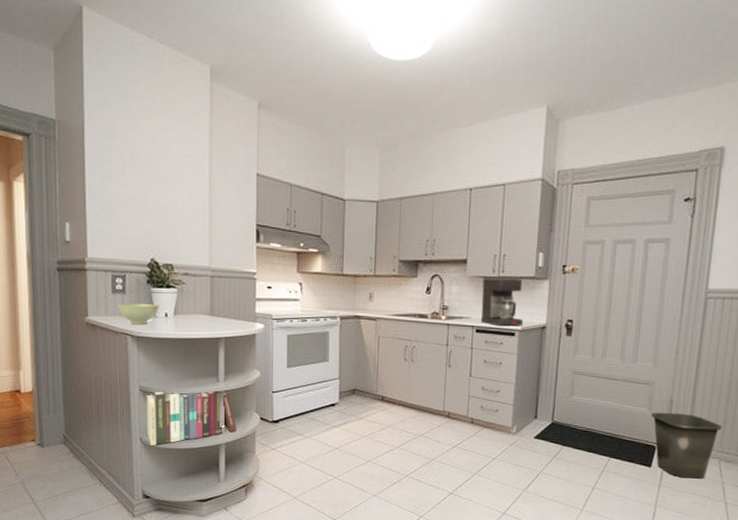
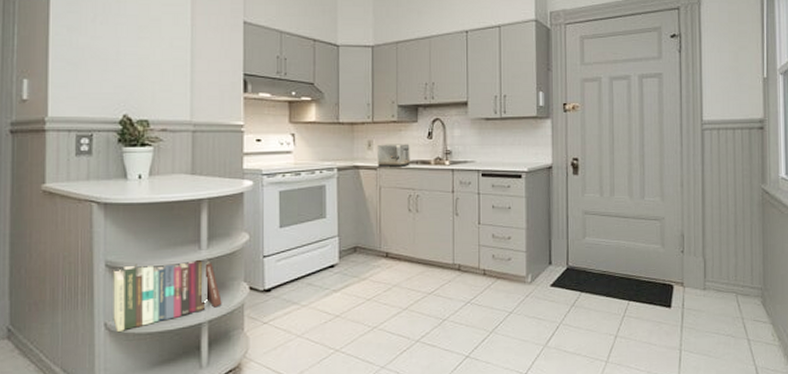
bowl: present [117,303,160,325] -> none [81,166,132,190]
toaster: none [377,296,409,319] -> present [376,144,410,167]
coffee maker: present [480,278,524,327] -> none [485,119,529,169]
waste bin: present [651,412,722,479] -> none [665,247,734,317]

